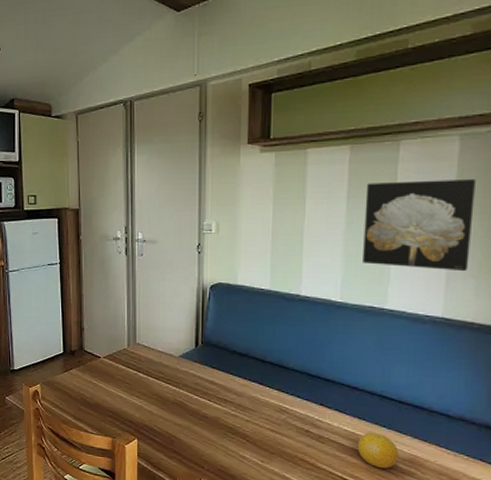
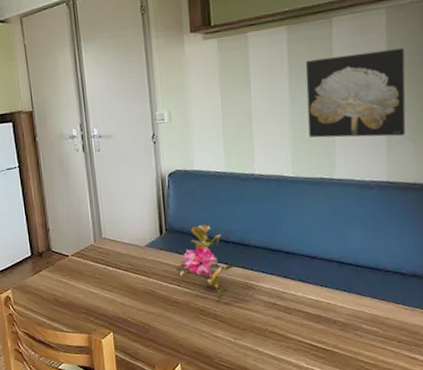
flower: none [209,341,270,425] -> present [176,225,235,304]
fruit: present [357,432,398,469] -> none [322,297,360,332]

